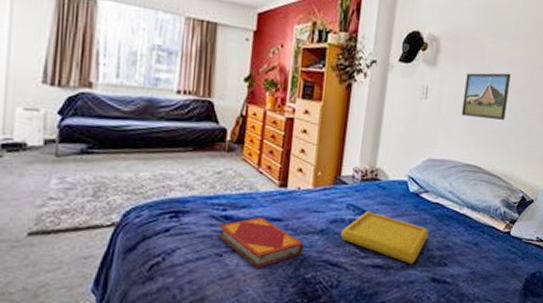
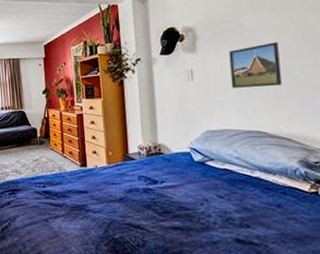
hardback book: present [218,216,304,268] -> none [42,190,109,230]
serving tray: present [341,210,429,264] -> none [138,180,224,226]

